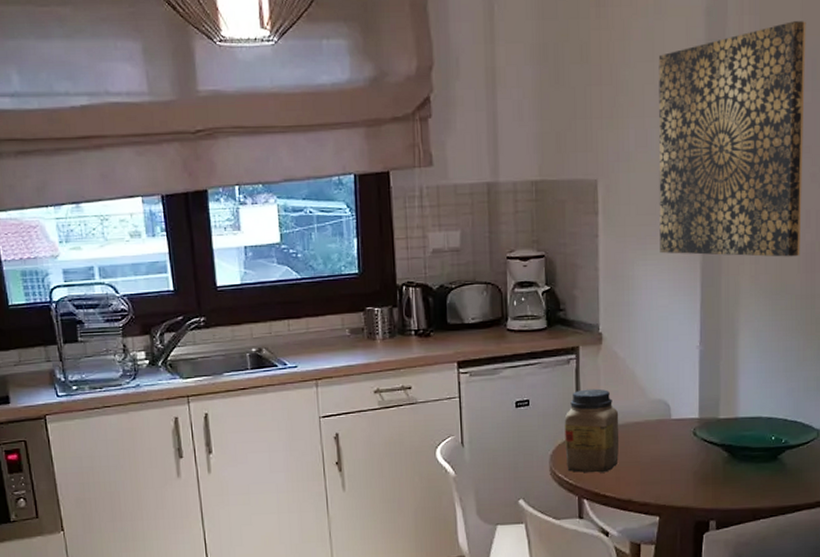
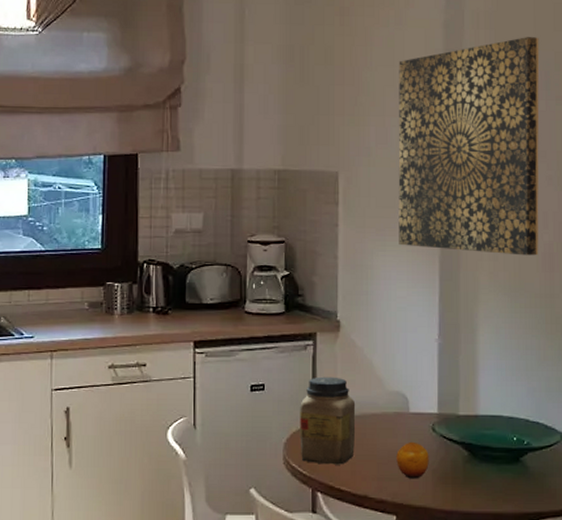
fruit: none [659,446,690,482] -> present [396,441,429,479]

